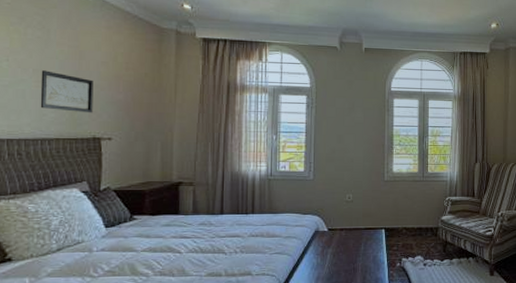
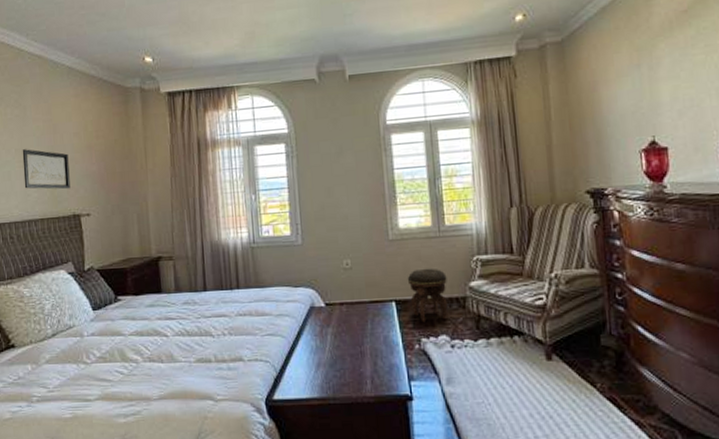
footstool: none [395,204,426,246] -> present [407,268,448,323]

